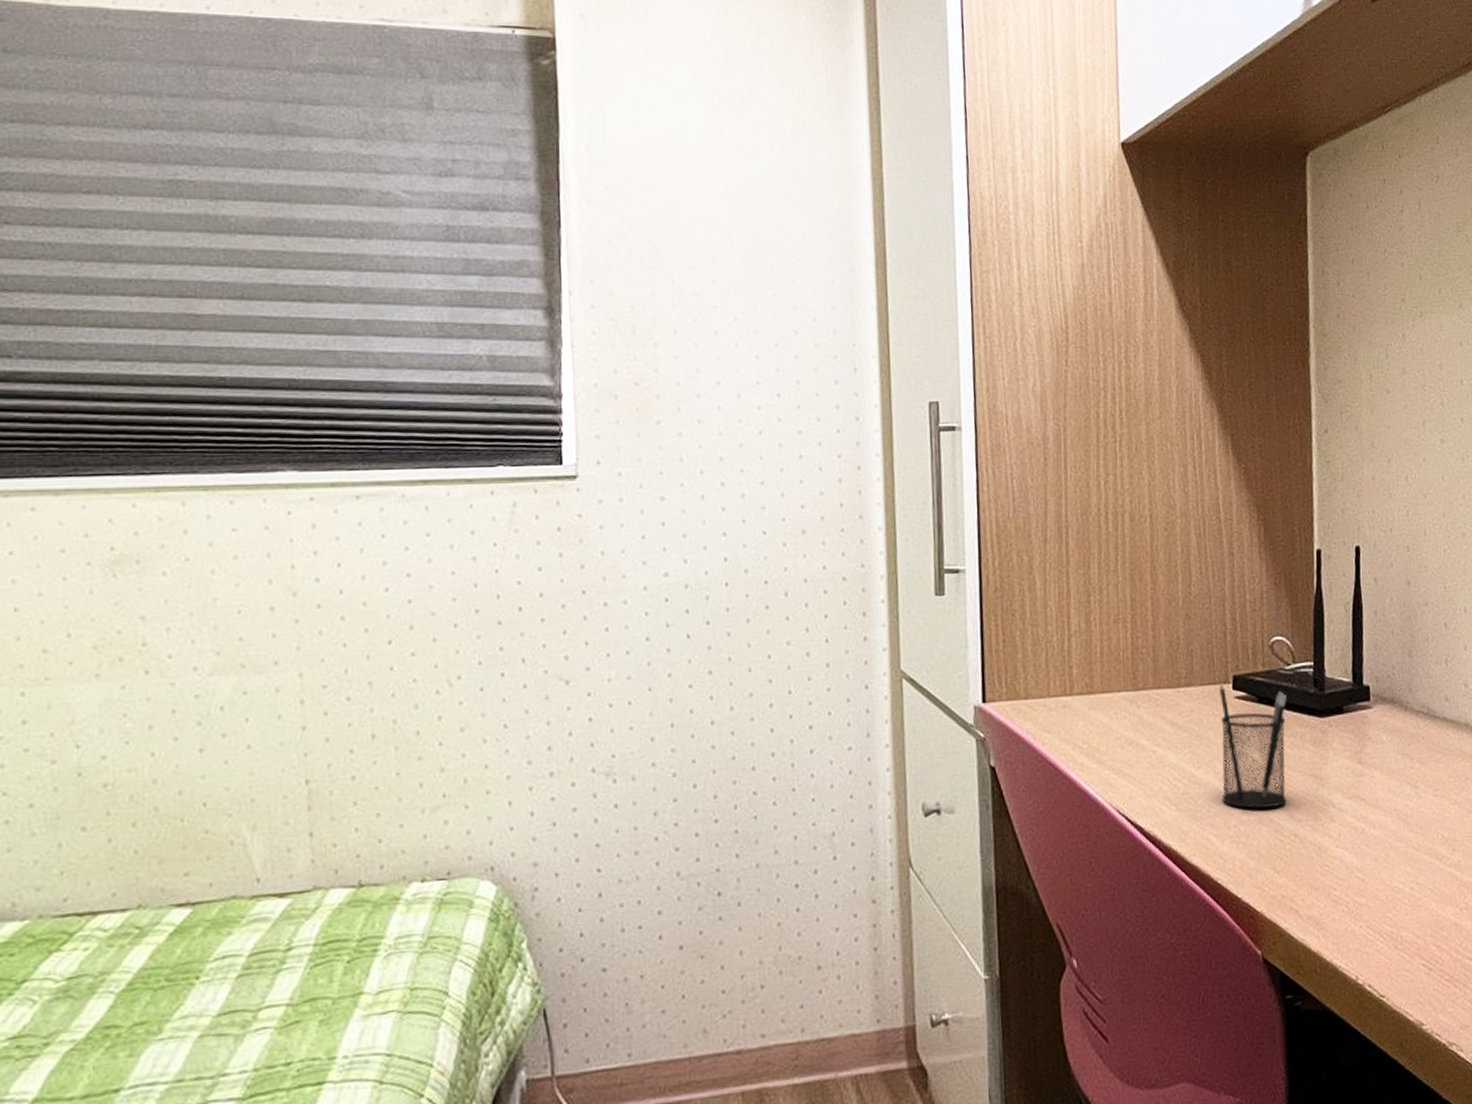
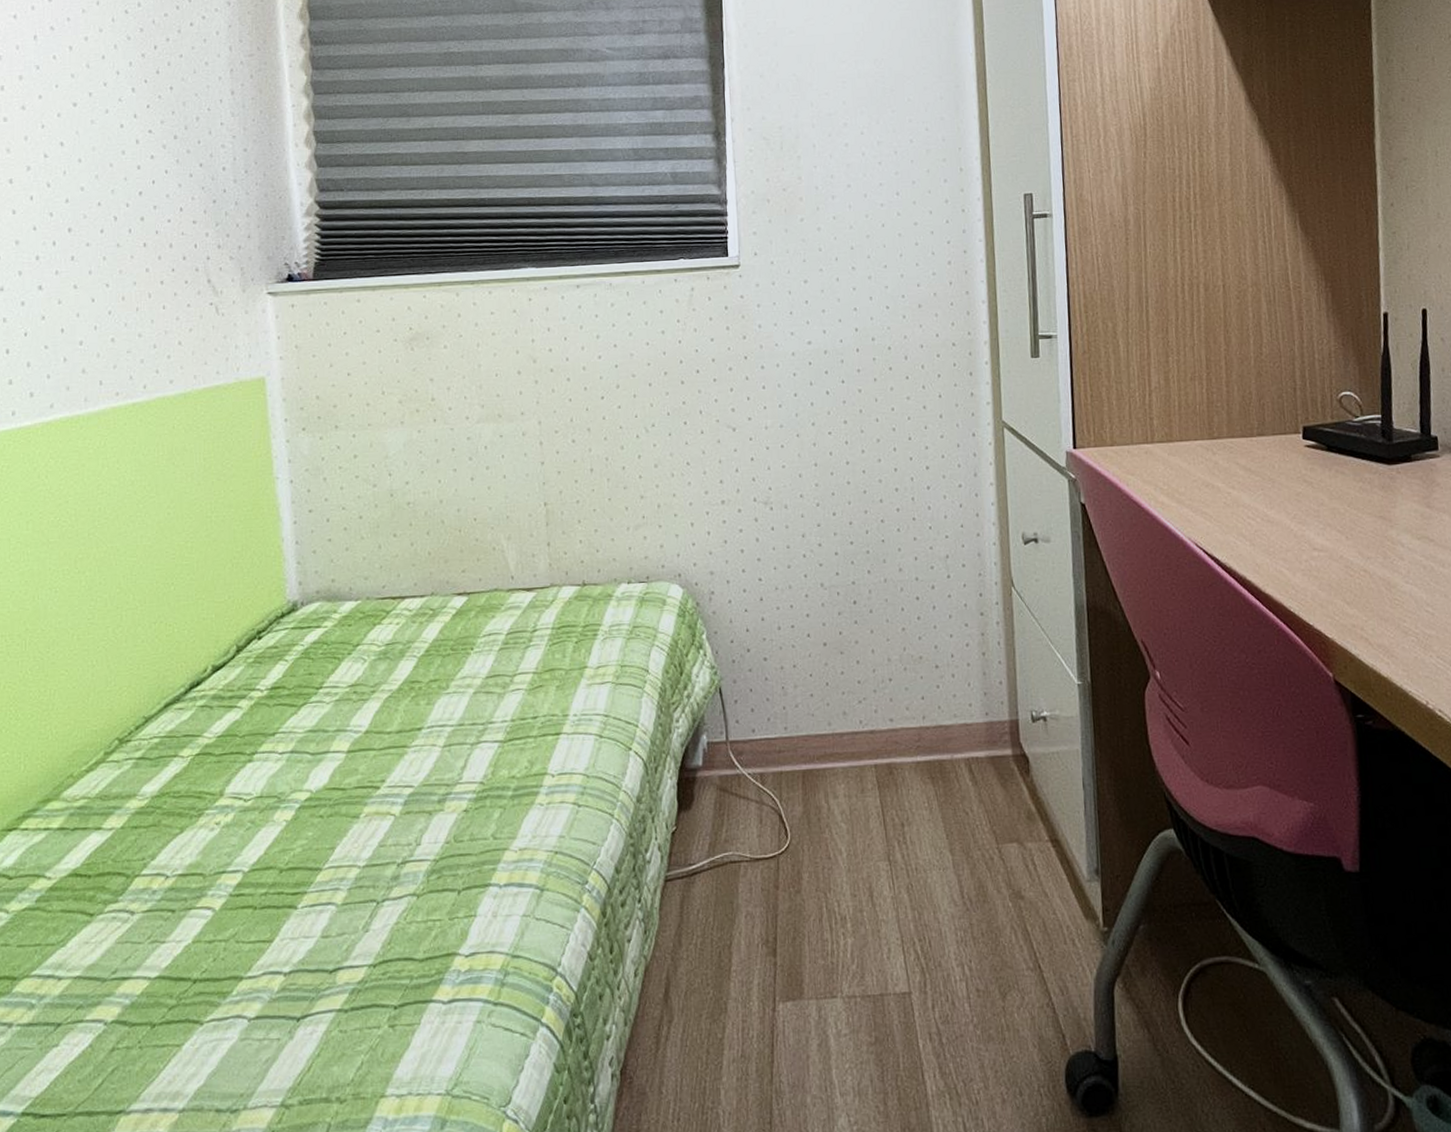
pencil holder: present [1219,681,1287,809] -> none [1290,431,1356,546]

